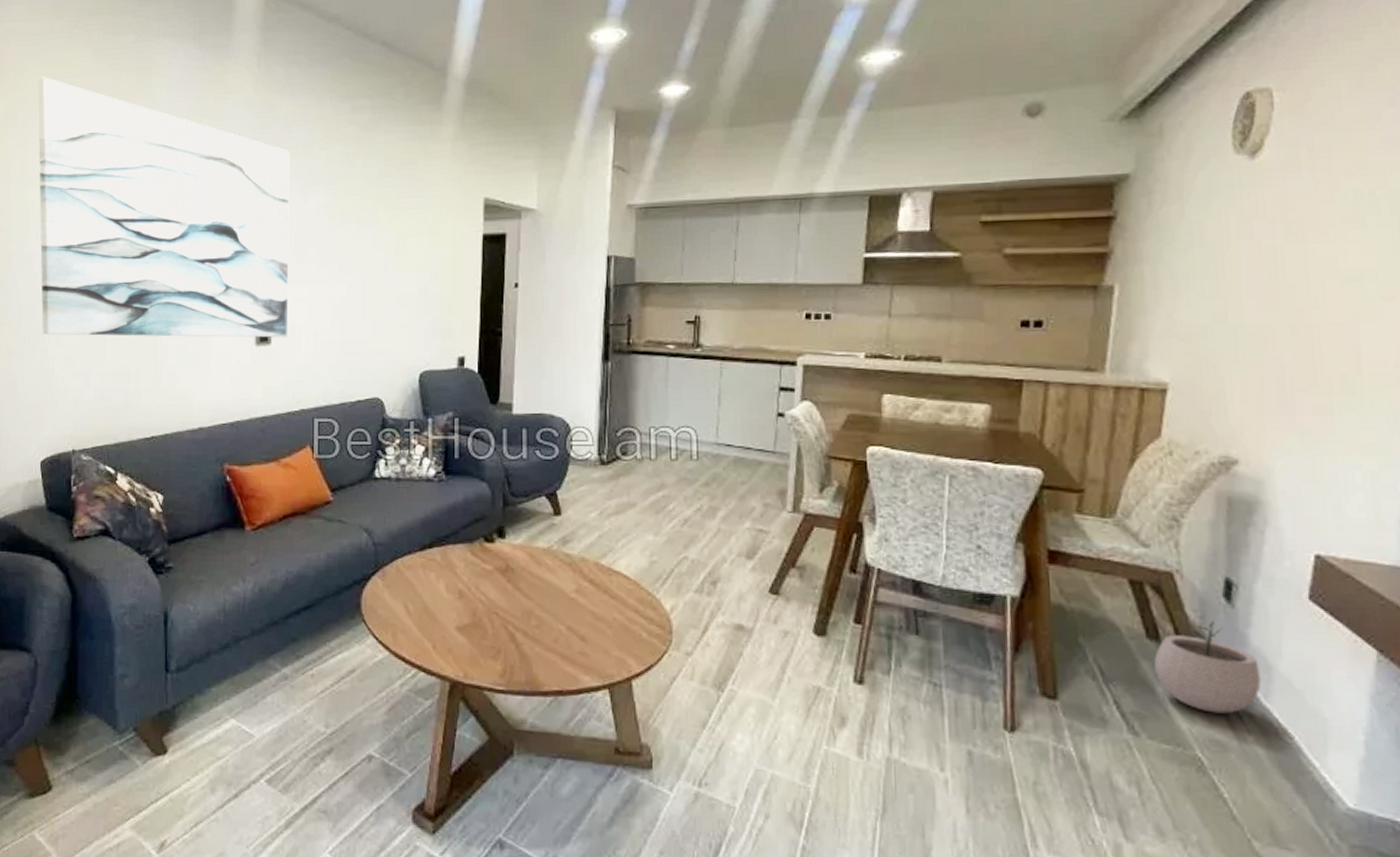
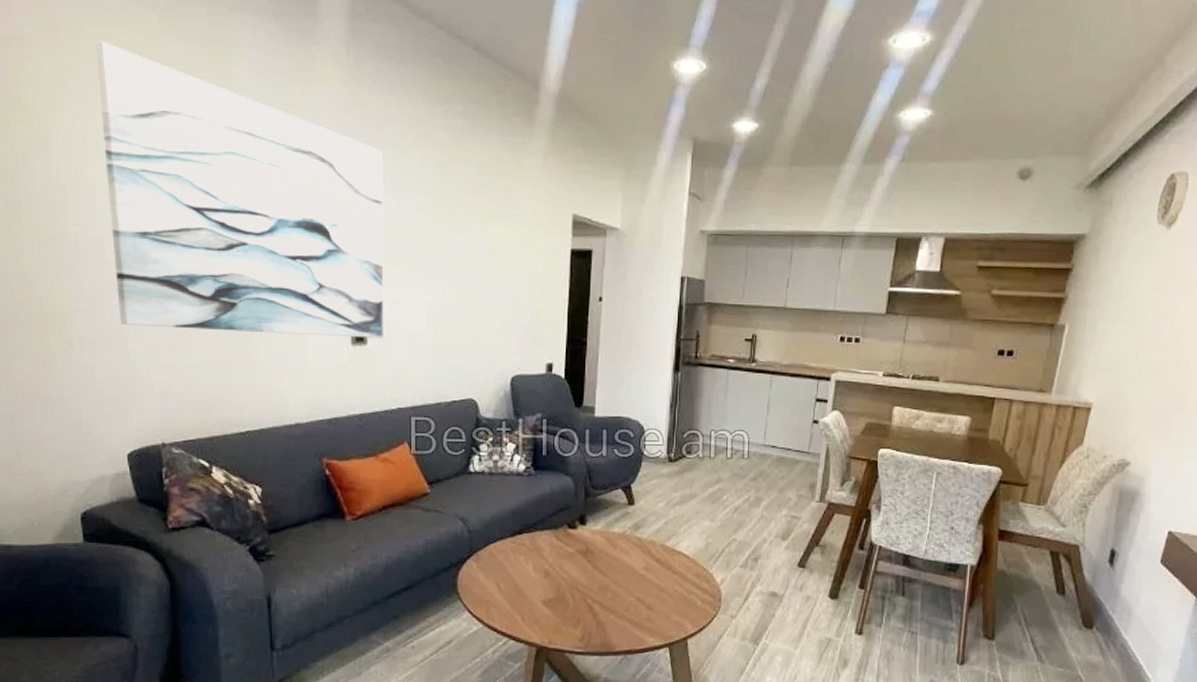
plant pot: present [1154,621,1261,714] -> none [1059,580,1124,645]

